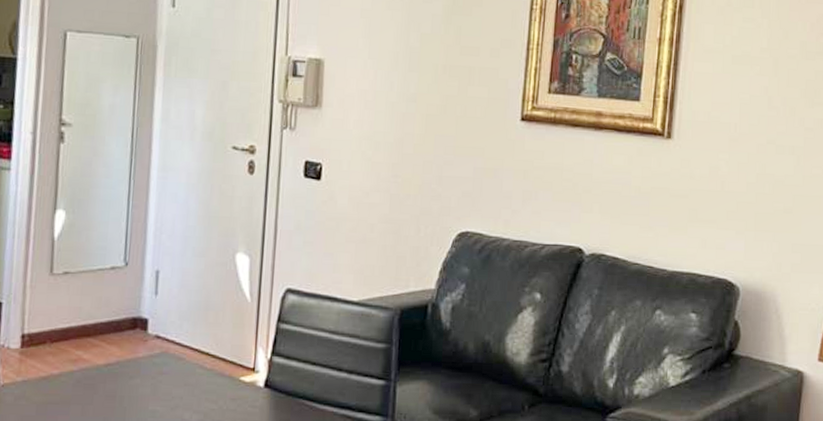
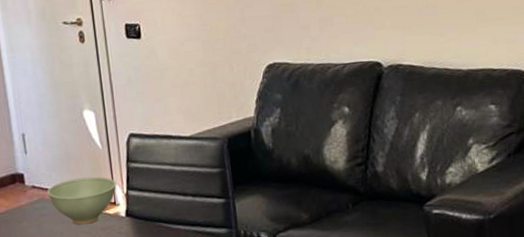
bowl: none [173,333,261,391] -> present [47,176,117,225]

